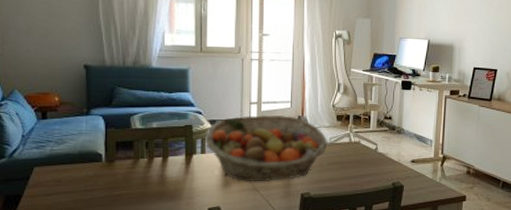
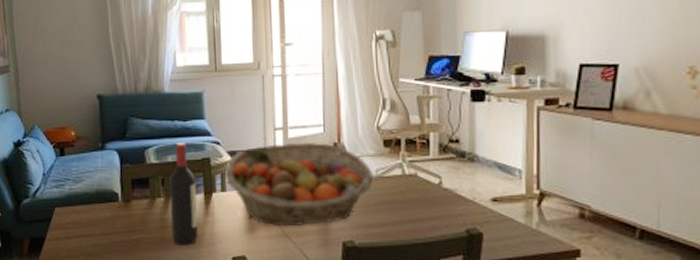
wine bottle: none [154,111,178,199] -> present [170,143,198,246]

